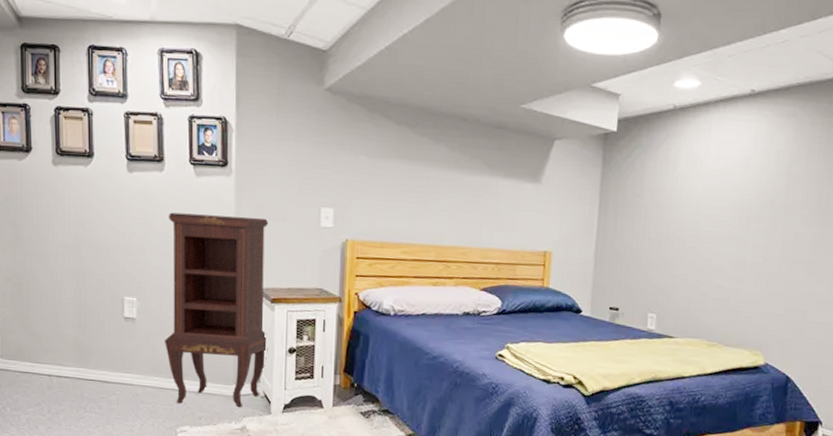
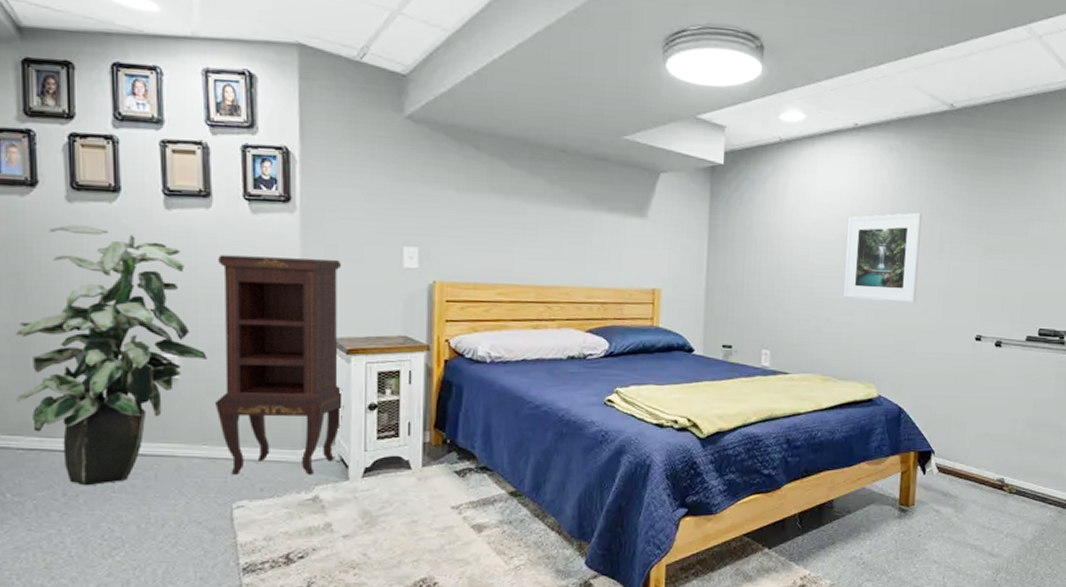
indoor plant: none [14,185,159,406] -> present [16,224,207,486]
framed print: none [733,180,819,273] -> present [844,212,922,304]

